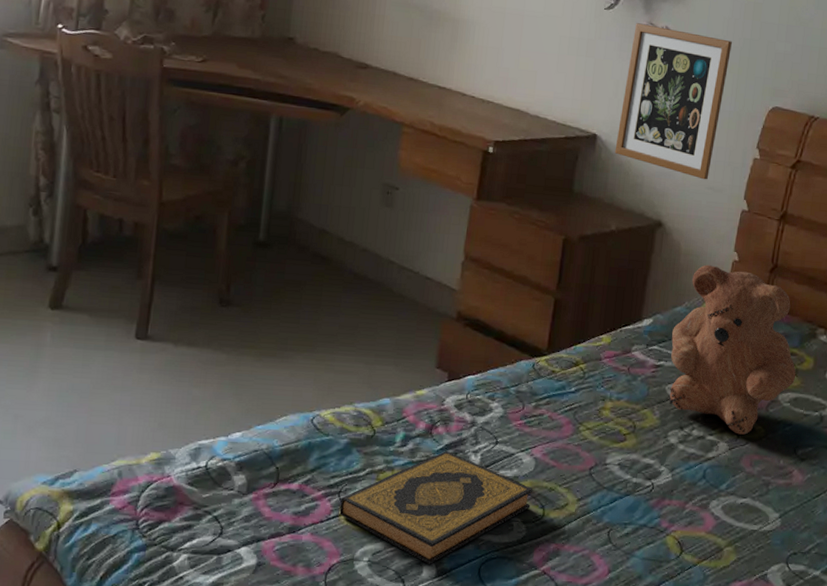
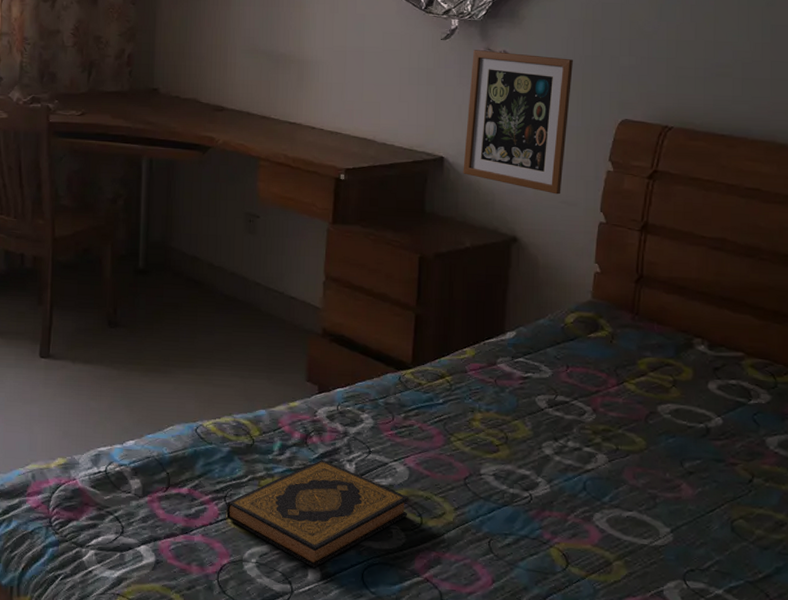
teddy bear: present [668,264,796,435] -> none [537,277,675,447]

